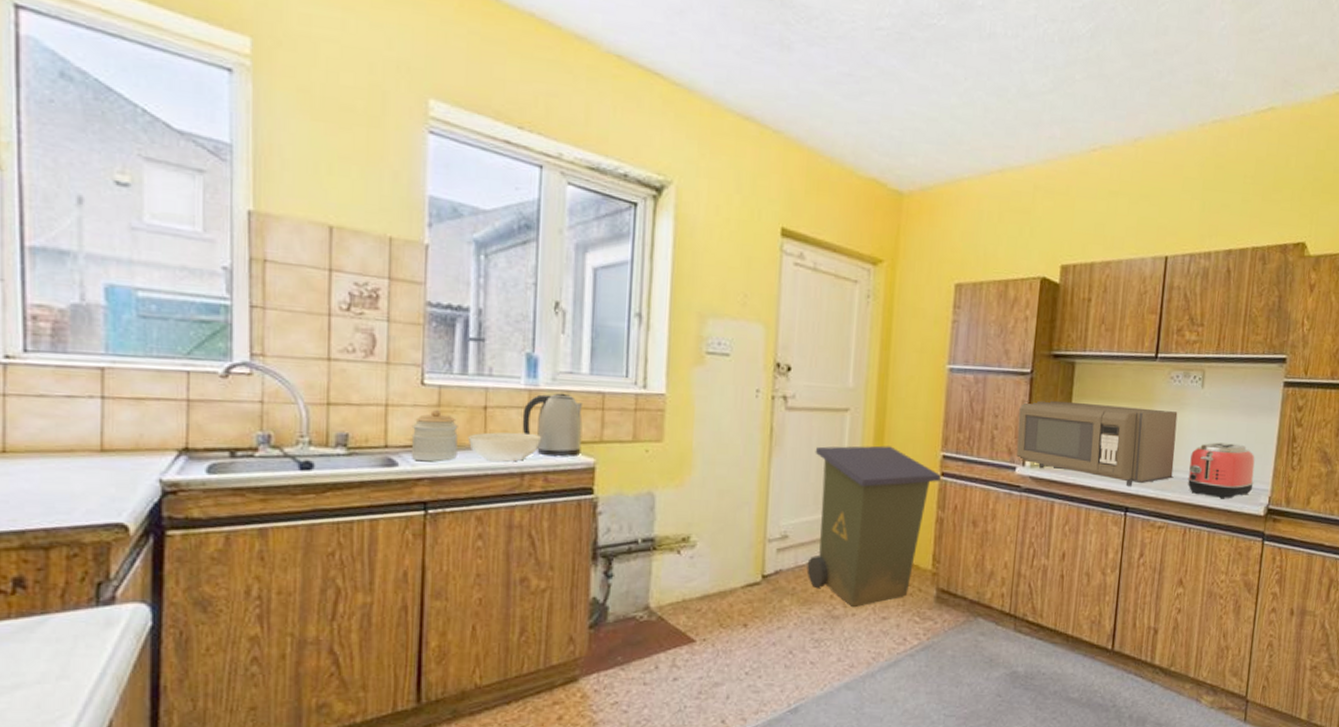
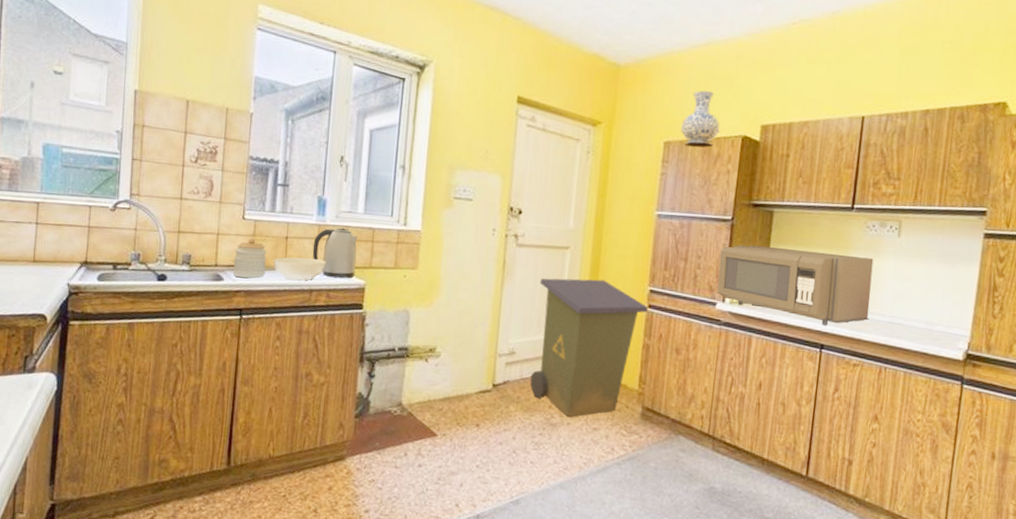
vase: none [972,224,1017,291] -> present [680,90,720,148]
toaster: present [1187,442,1255,499] -> none [883,288,954,342]

